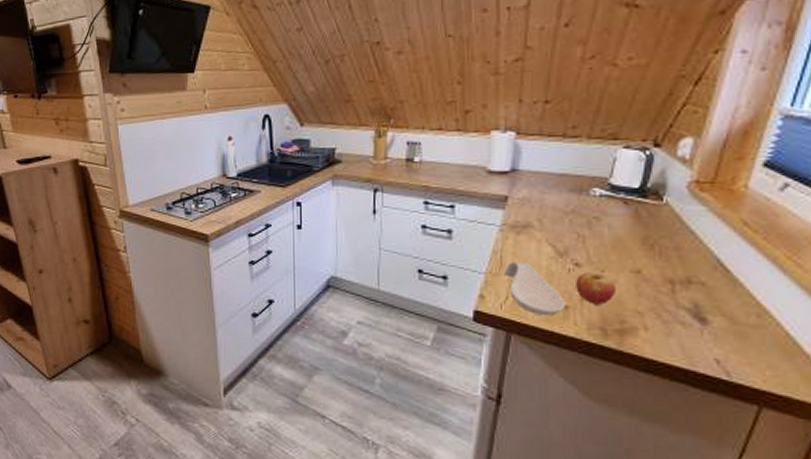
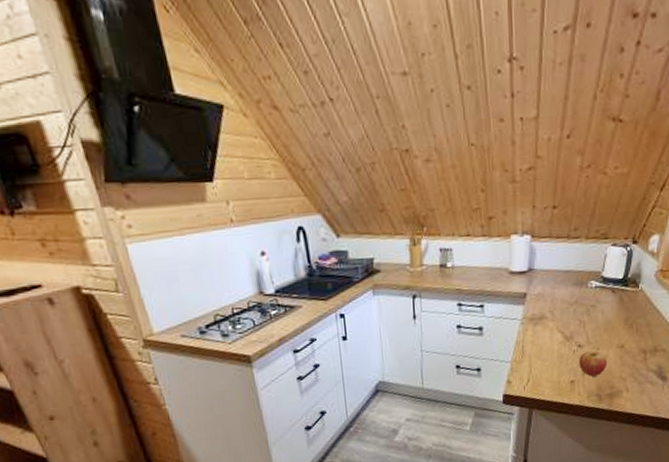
spoon rest: present [504,261,565,316] -> none [525,348,572,392]

